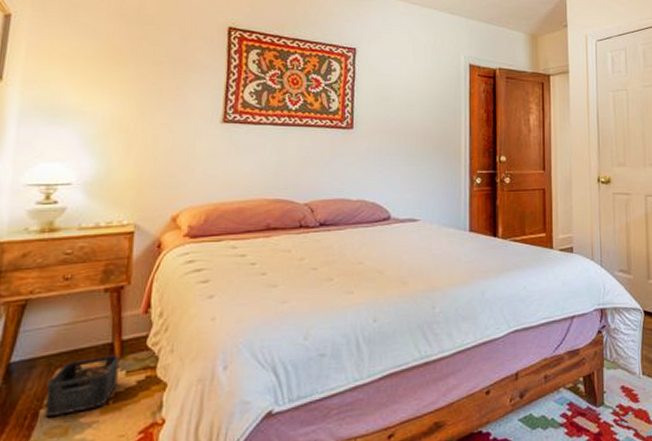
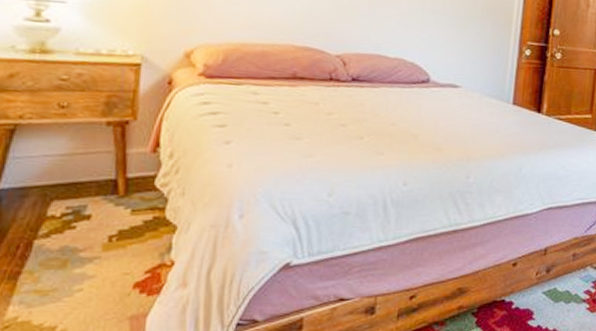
storage bin: present [44,355,120,416] -> none [38,192,125,248]

